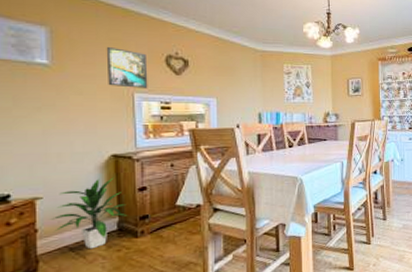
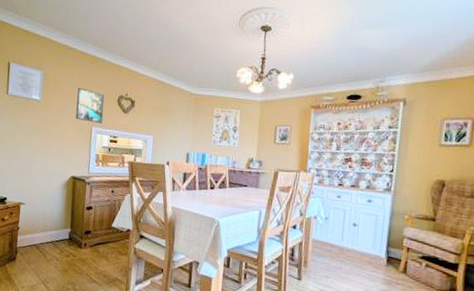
indoor plant: present [51,177,128,249] -> none [28,195,77,251]

